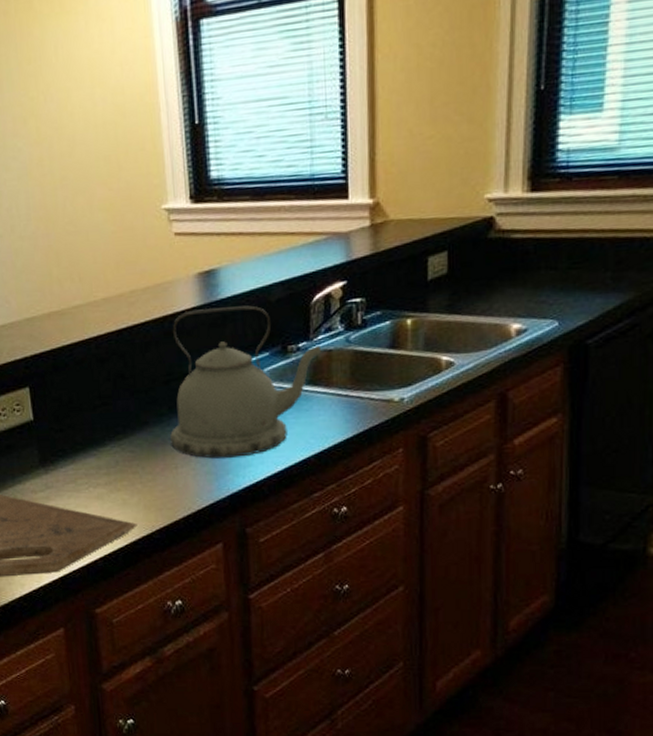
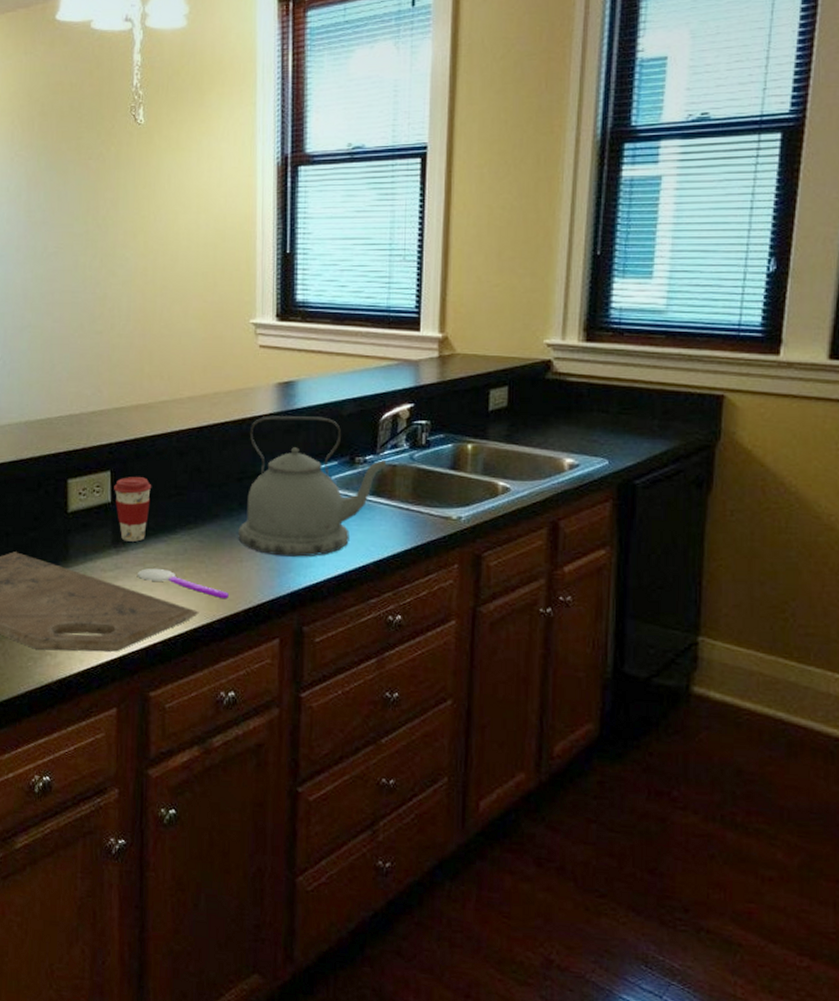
coffee cup: none [34,390,75,459] -> present [114,477,151,542]
spoon: none [69,484,166,509] -> present [137,568,229,599]

